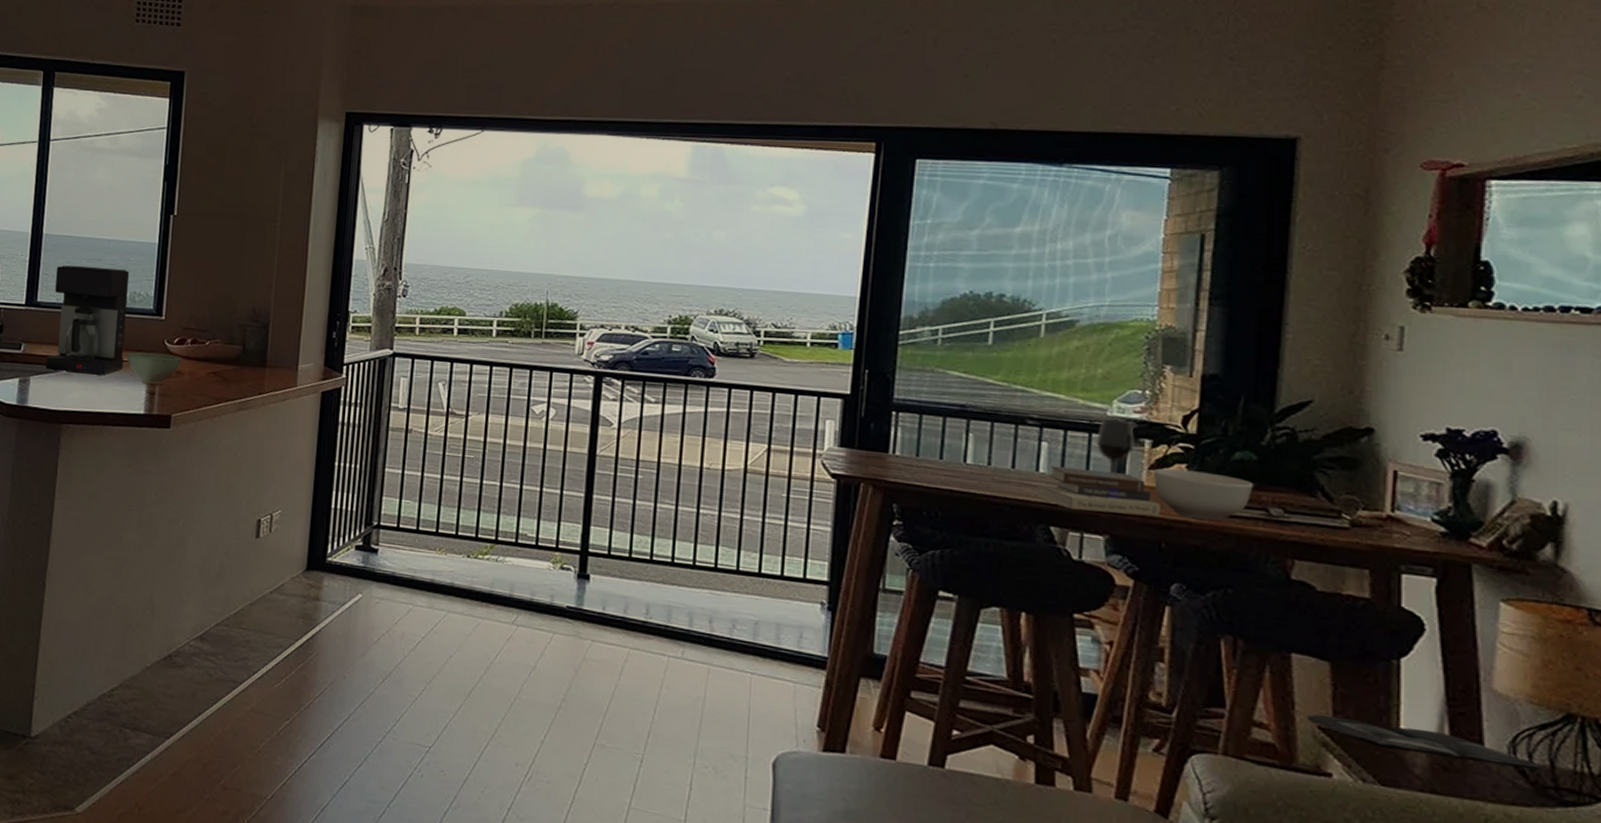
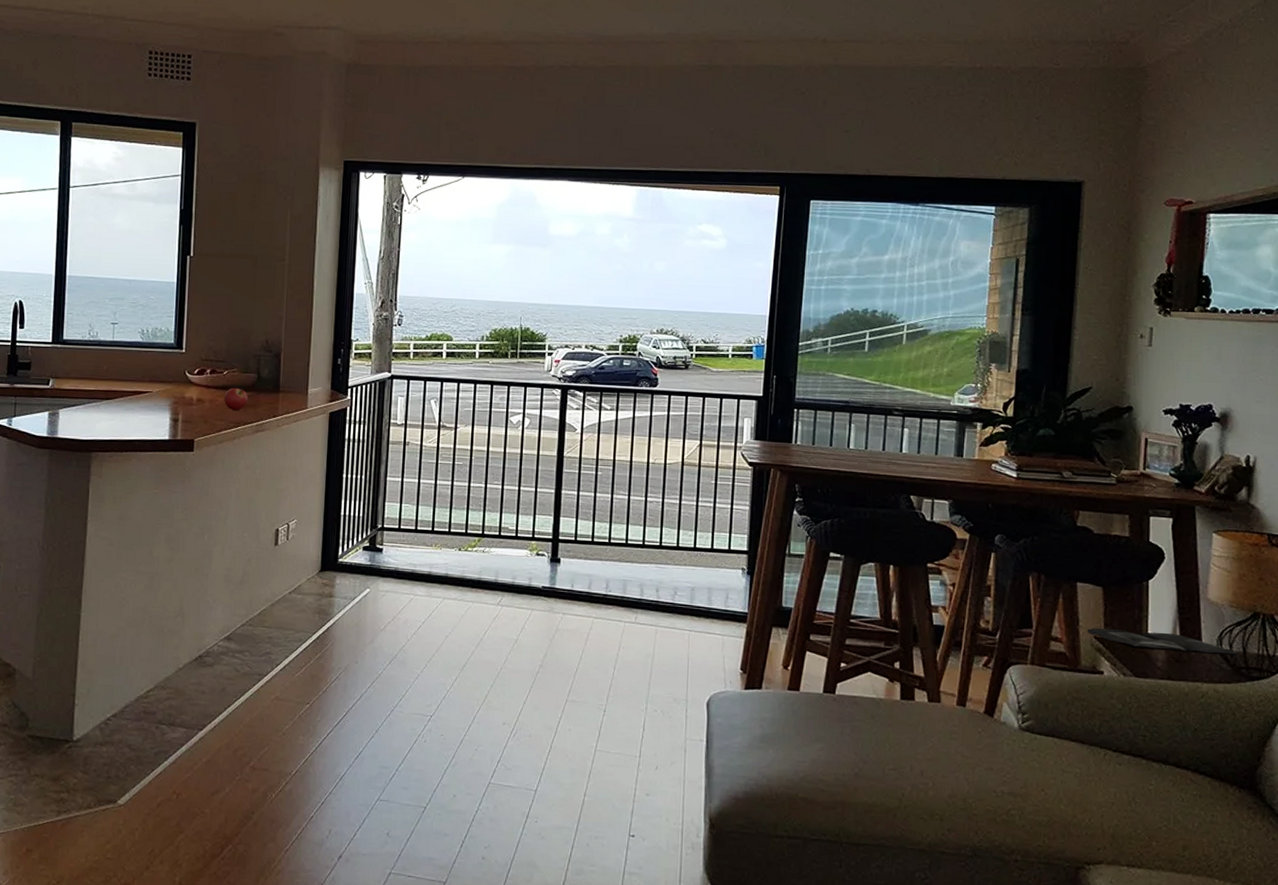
coffee maker: present [45,265,129,376] -> none [73,304,151,406]
bowl: present [126,352,182,386] -> none [150,383,203,413]
fruit: none [204,359,231,386] -> present [223,387,248,411]
books: present [1036,465,1160,517] -> none [900,447,988,484]
wine glass: present [1096,418,1134,474] -> none [943,407,970,451]
bowl: present [1153,468,1253,521] -> none [983,445,1052,484]

